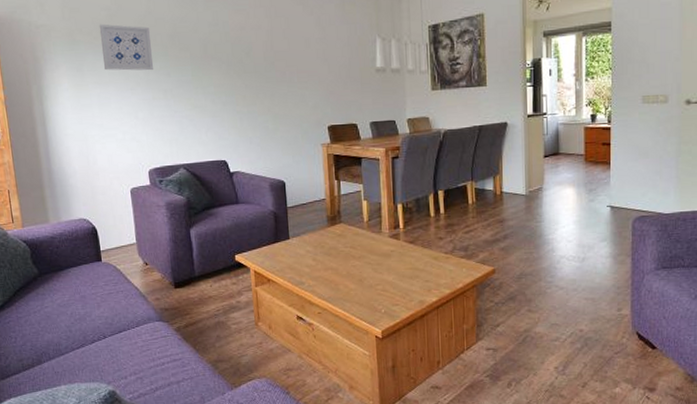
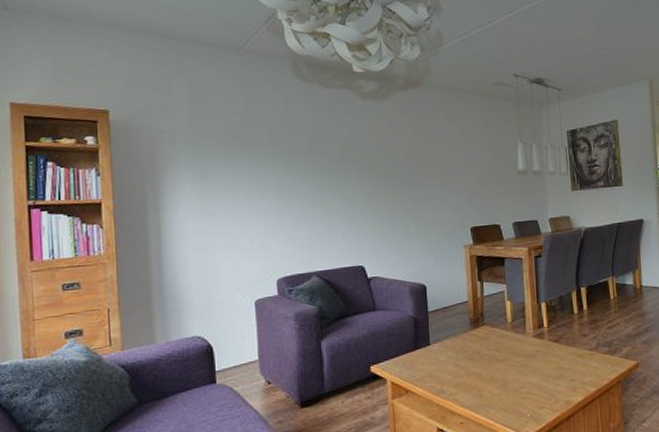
wall art: present [99,24,154,71] -> none [230,129,289,177]

